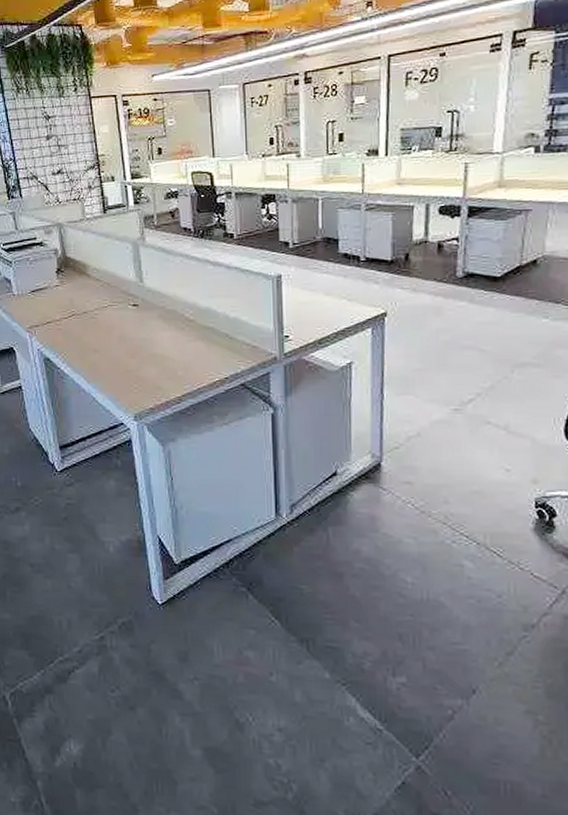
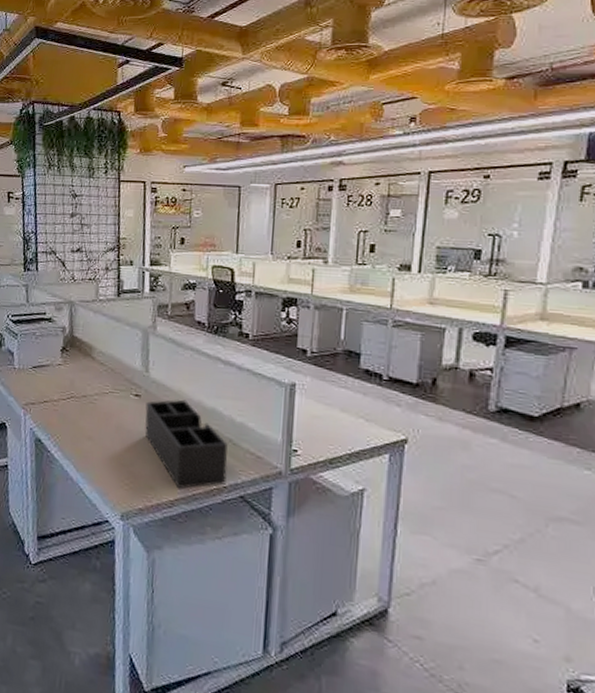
desk organizer: none [144,303,227,386] -> present [145,399,228,489]

